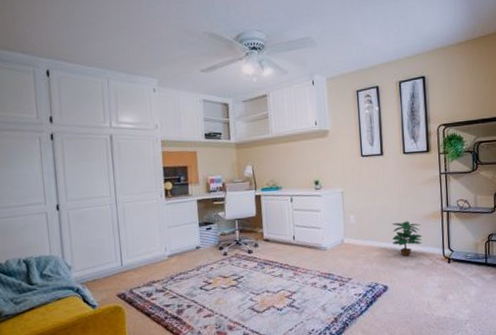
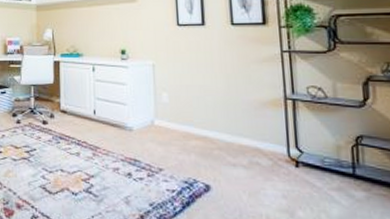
potted plant: present [391,221,422,257] -> none [215,106,258,152]

